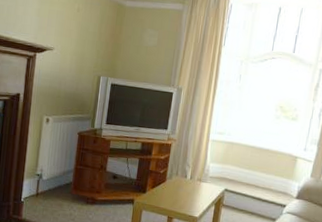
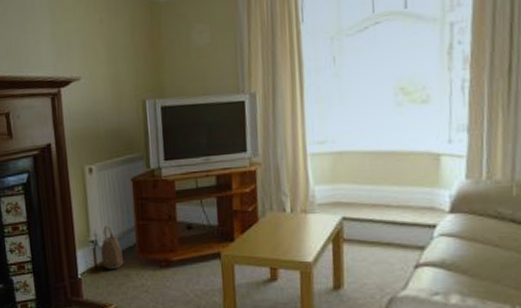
basket: none [42,164,60,199] -> present [101,225,124,270]

